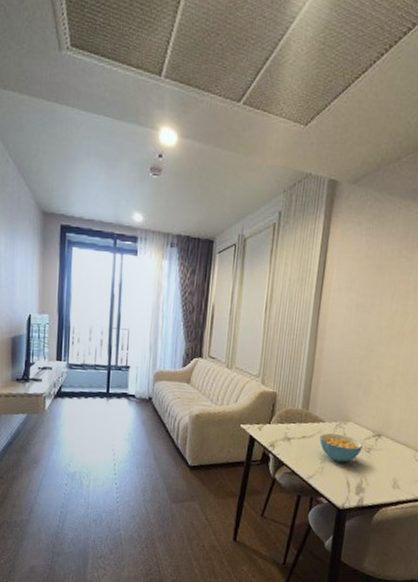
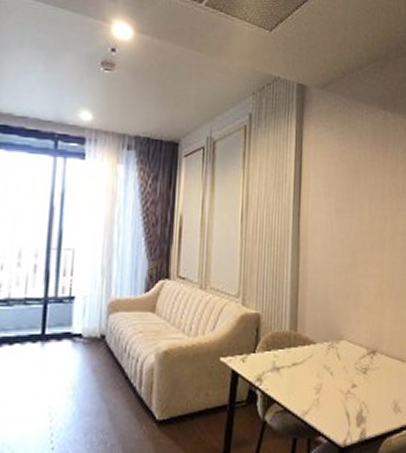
cereal bowl: present [319,433,363,462] -> none [311,356,358,389]

